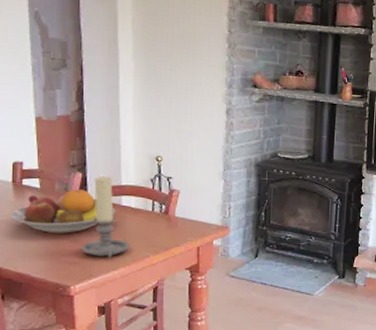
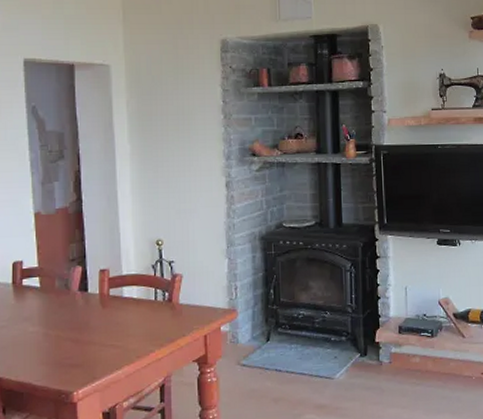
fruit bowl: present [10,189,115,233] -> none [11,284,117,335]
candle holder: present [81,176,129,259] -> none [83,267,133,358]

